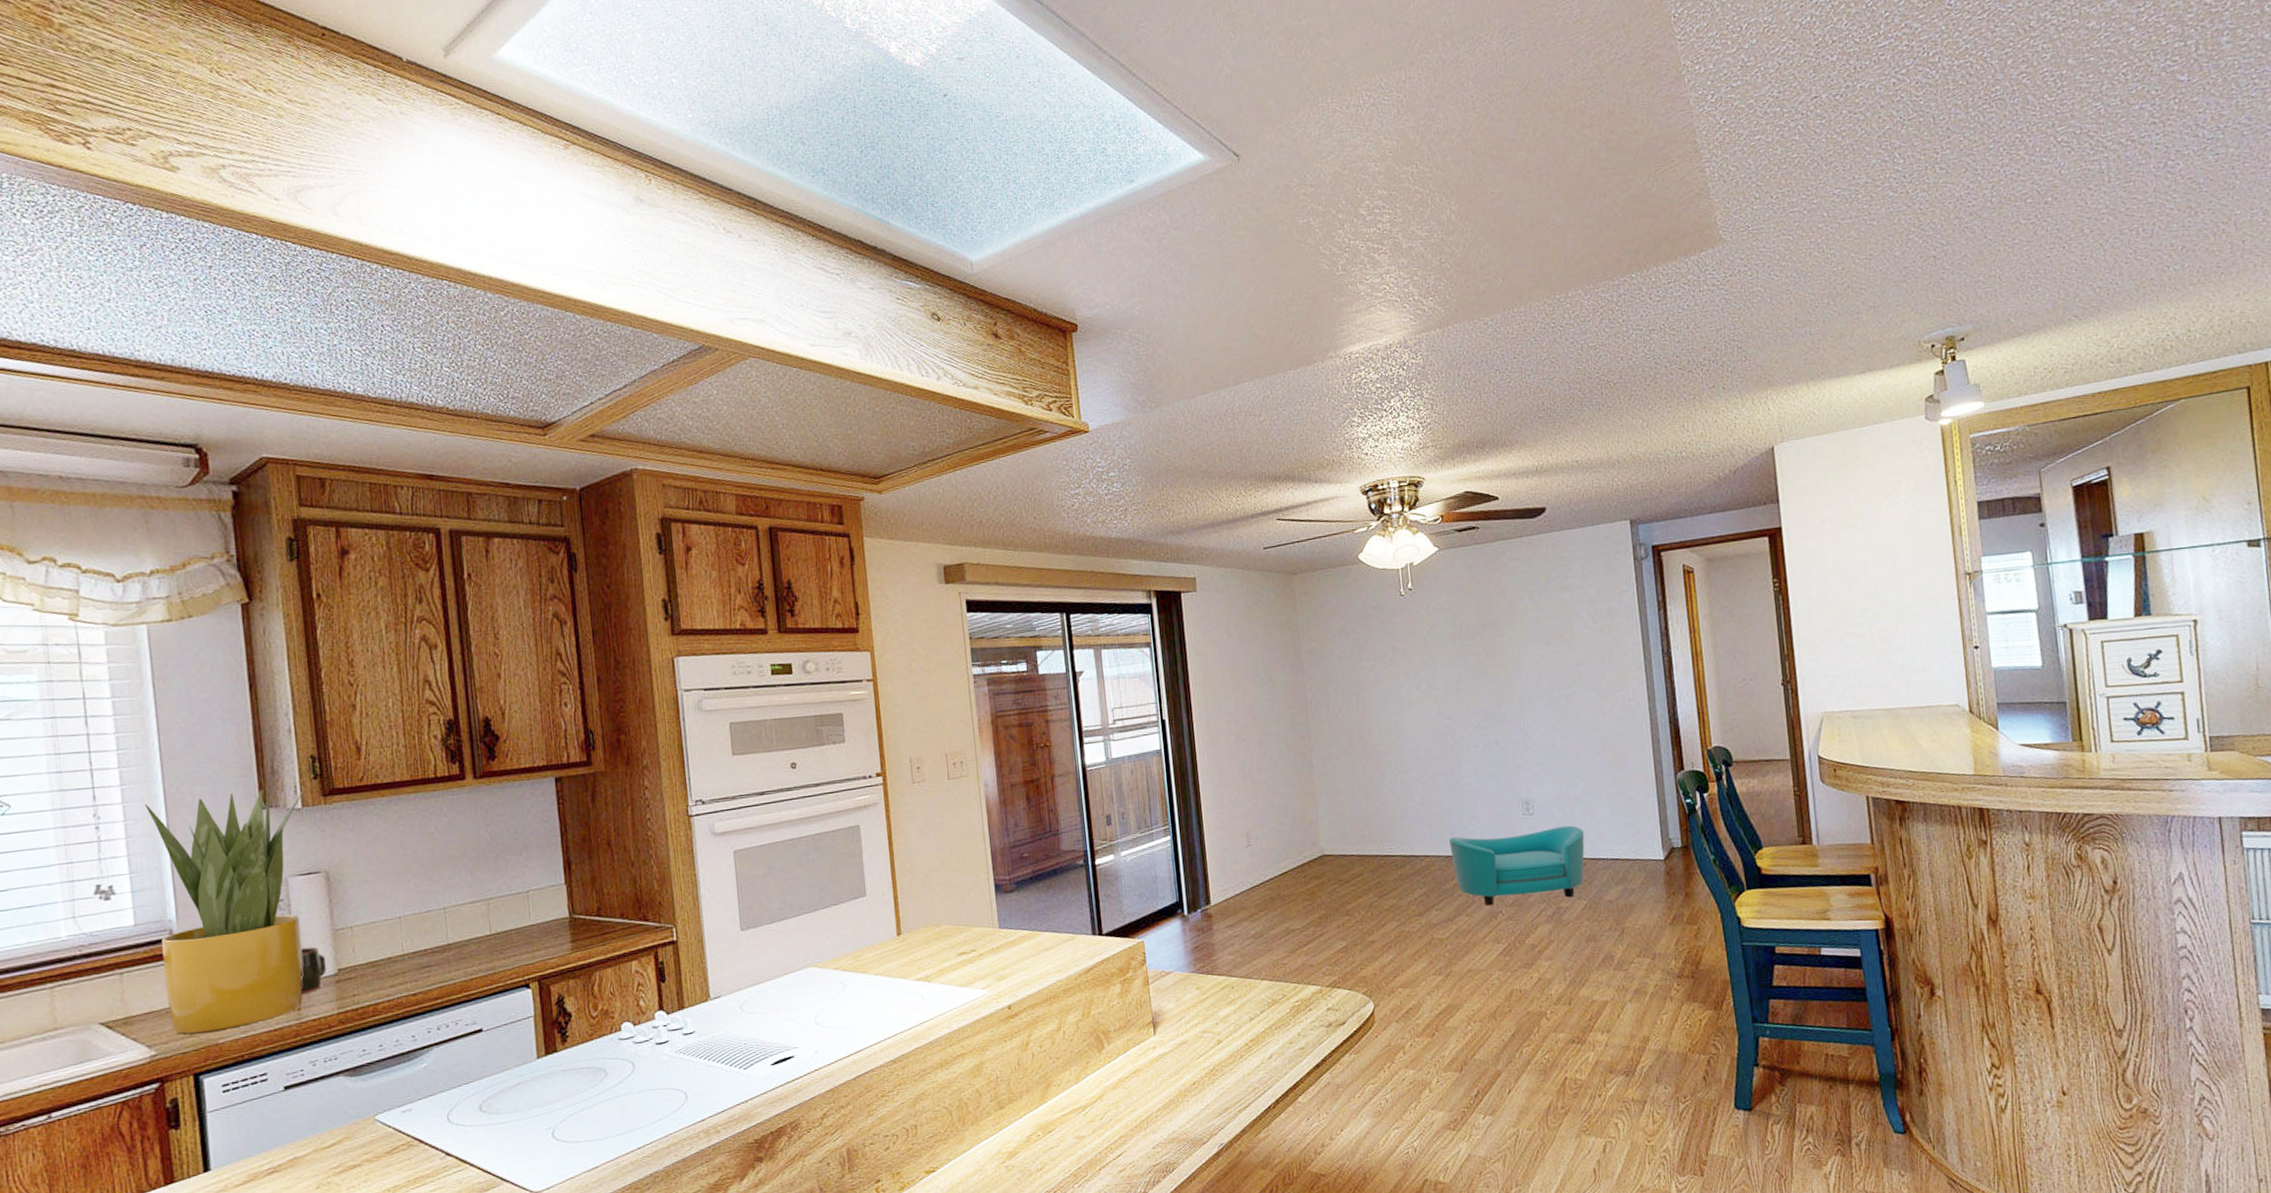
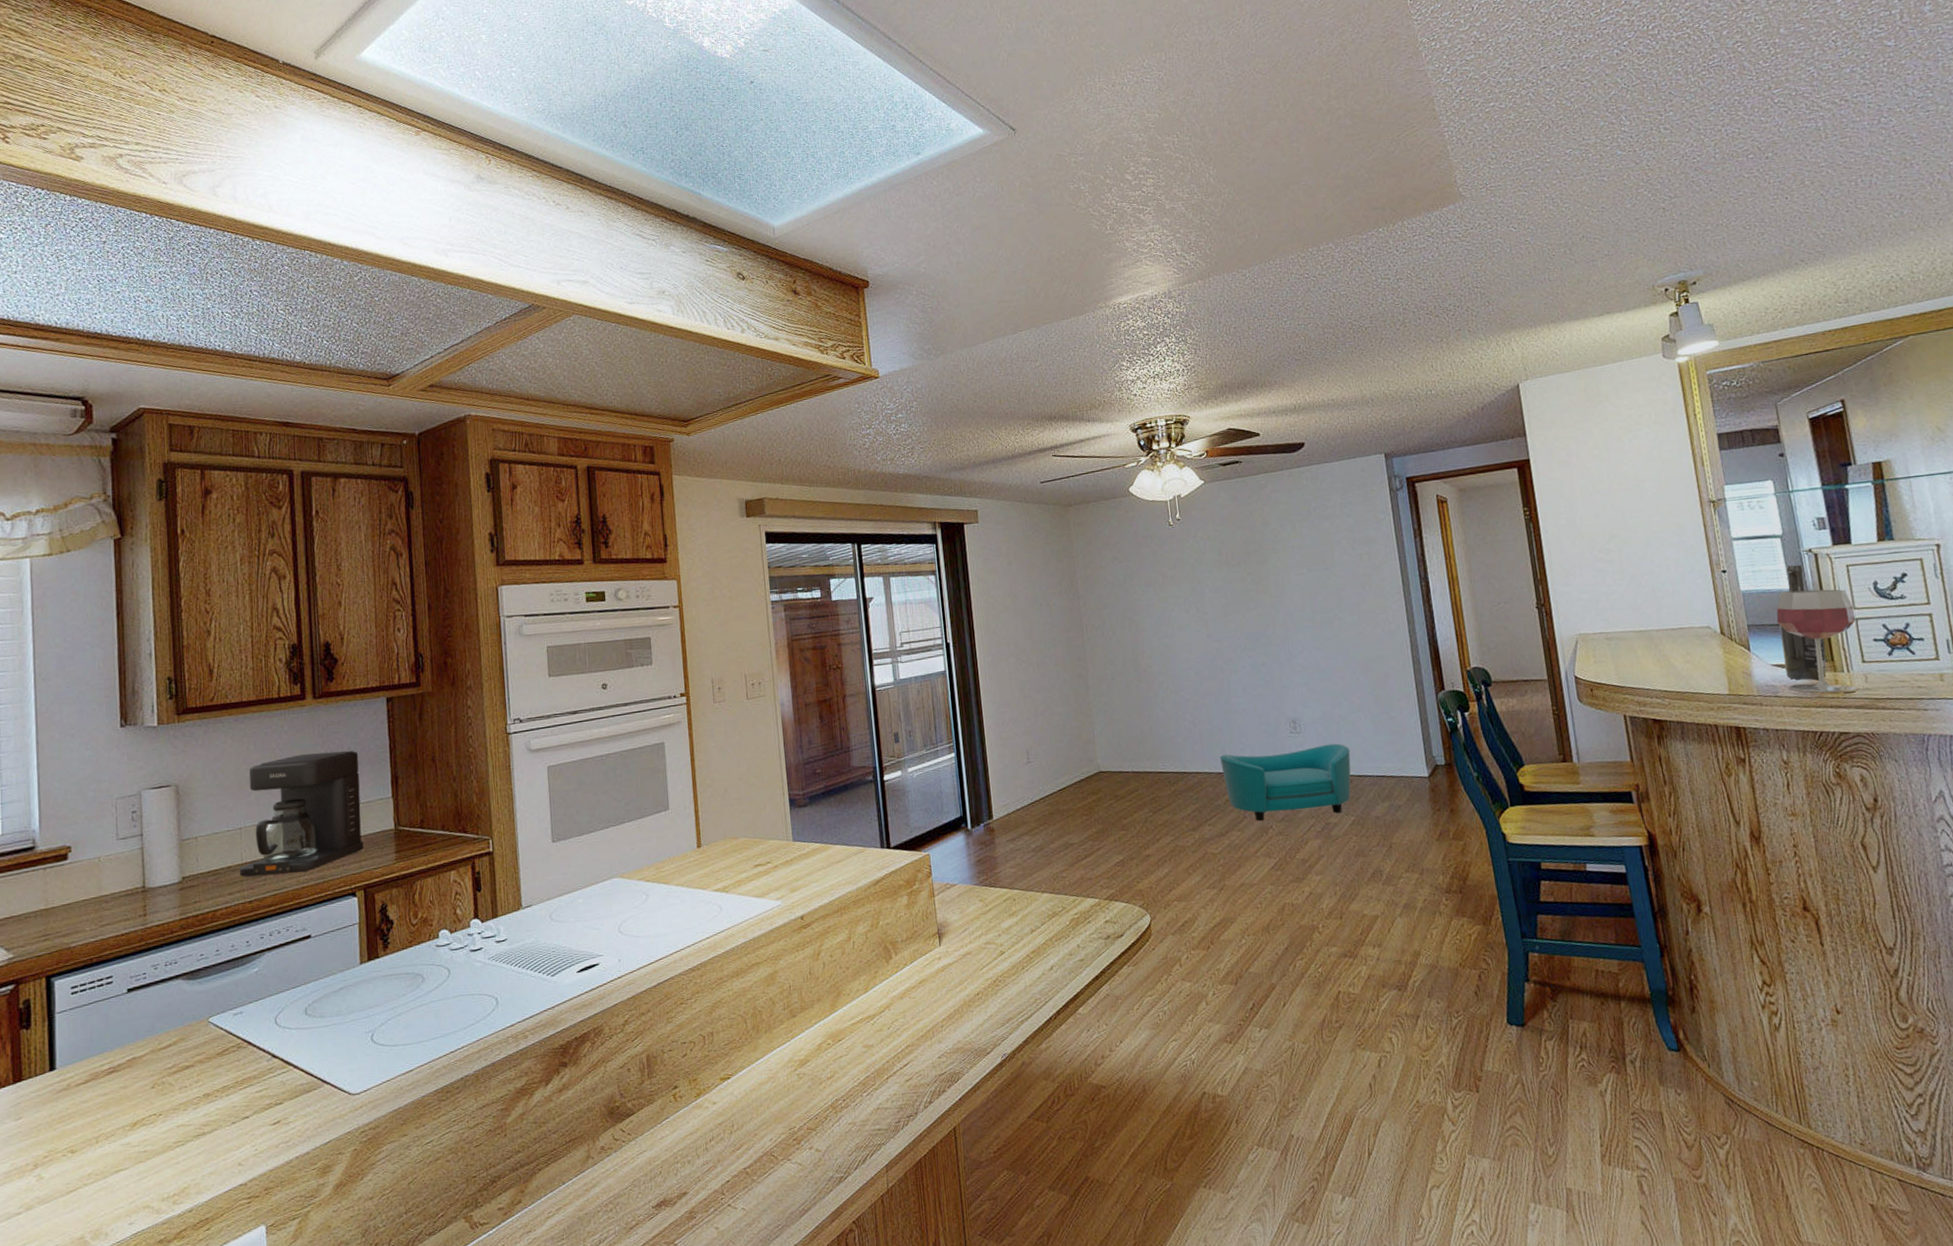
planter: present [145,783,306,1035] -> none [18,703,162,939]
mug: present [300,946,327,995] -> none [147,855,172,902]
coffee maker: none [400,833,537,968] -> present [239,750,364,877]
wineglass: none [2027,666,2107,774] -> present [1776,589,1859,693]
wine bottle: none [2029,640,2074,761] -> present [1779,564,1827,680]

